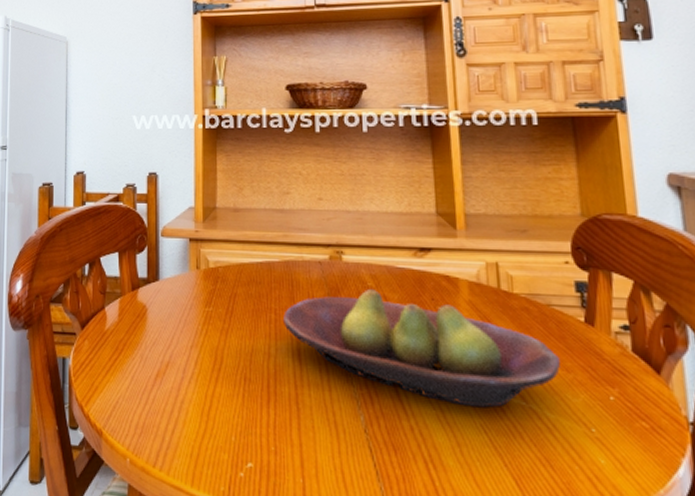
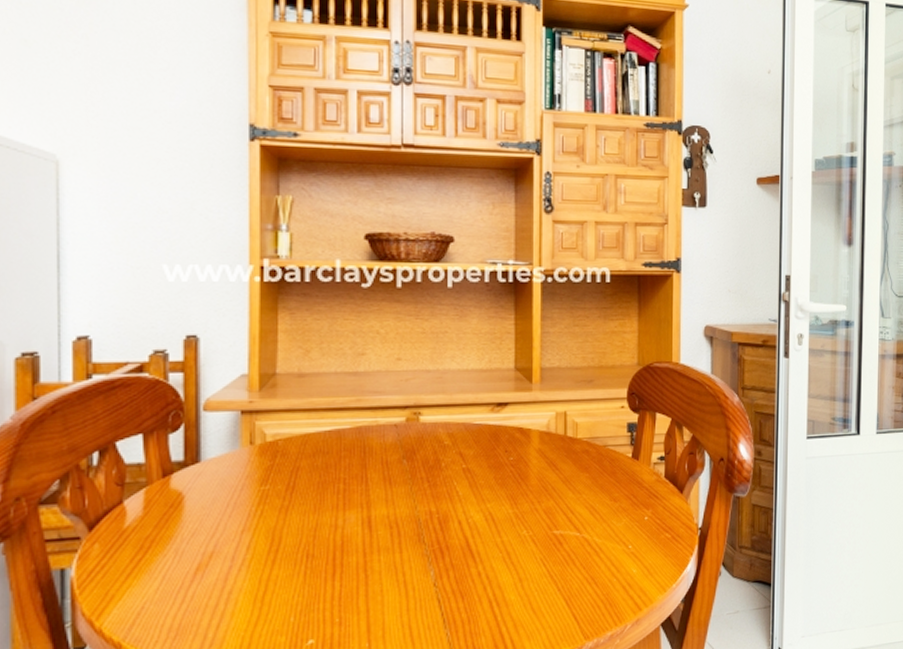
fruit bowl: present [283,288,560,408] -> none [353,446,609,545]

